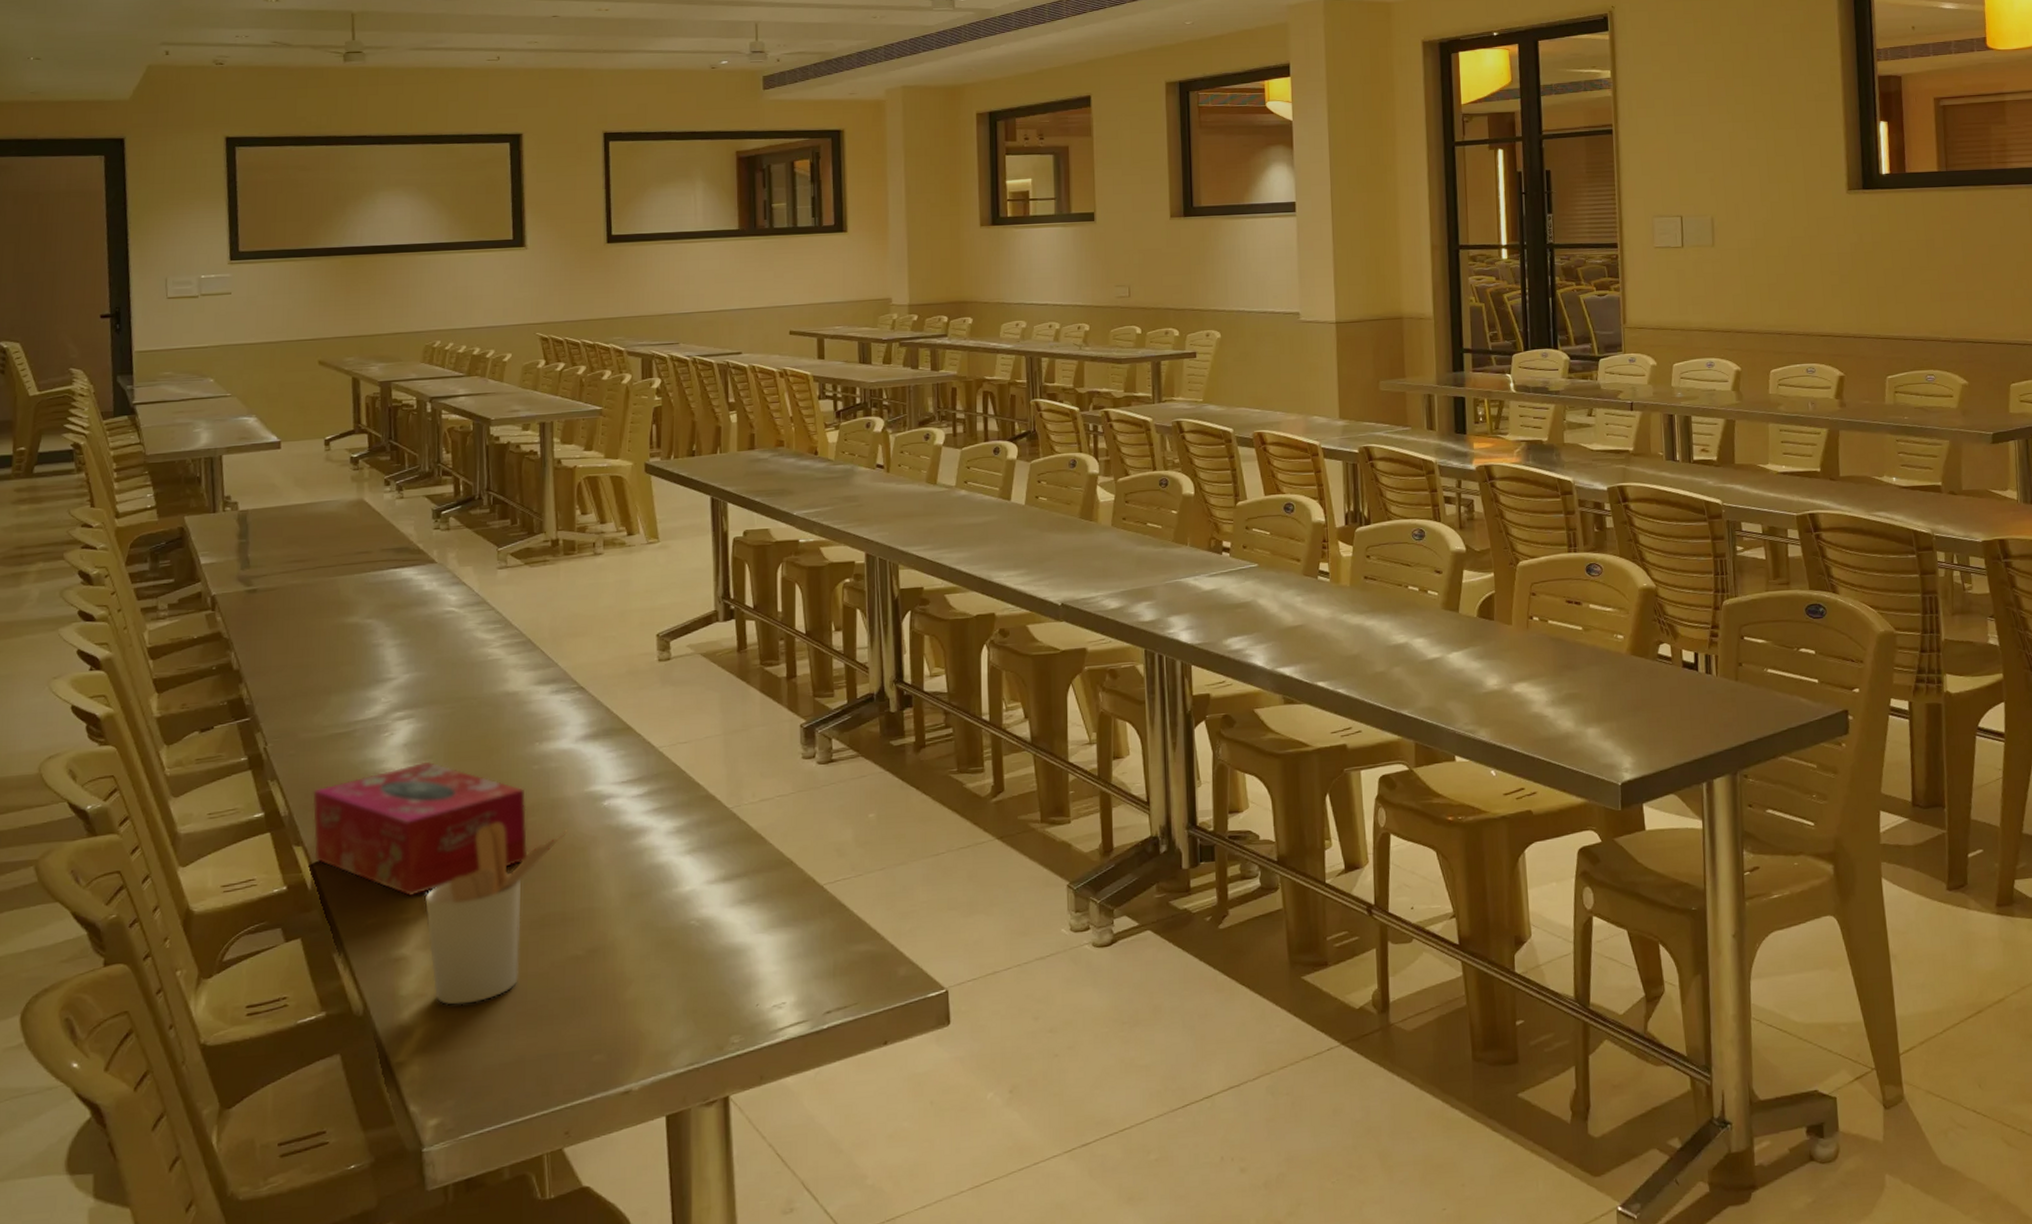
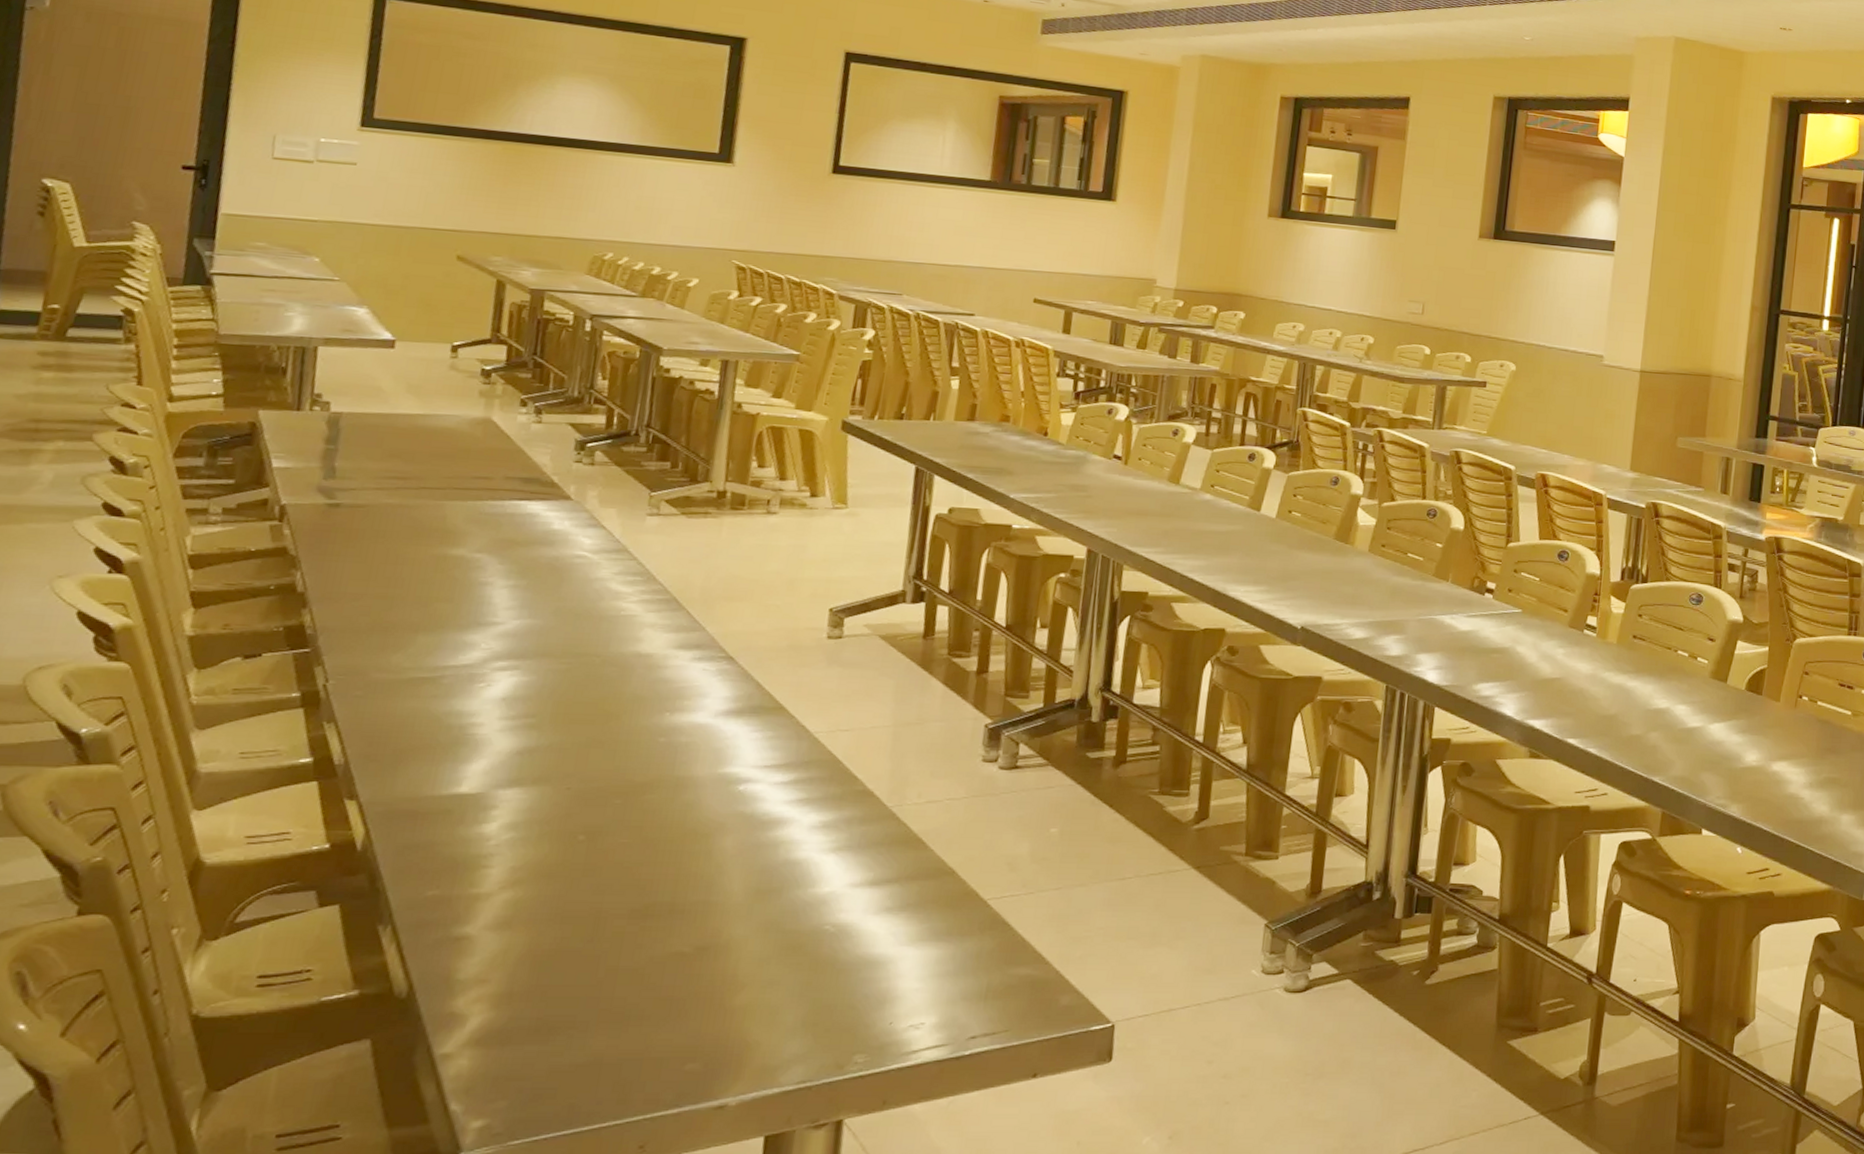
tissue box: present [312,761,528,897] -> none [370,720,644,870]
utensil holder: present [424,822,568,1006] -> none [499,796,691,995]

